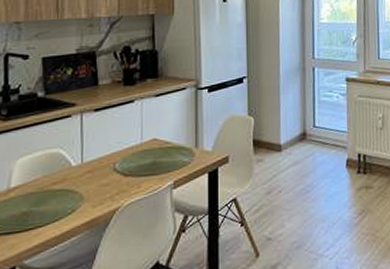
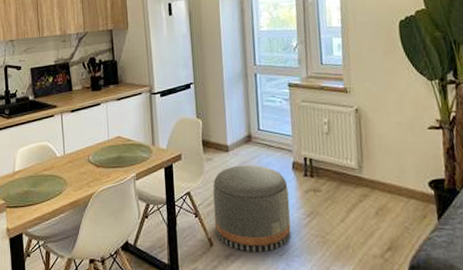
pouf: none [261,164,342,259] -> present [213,165,291,252]

